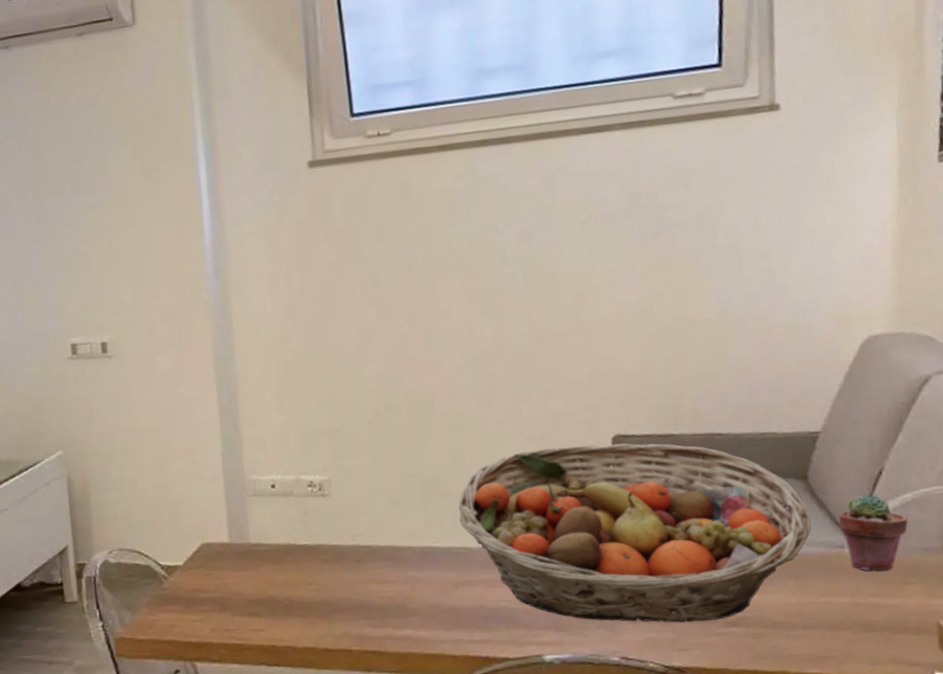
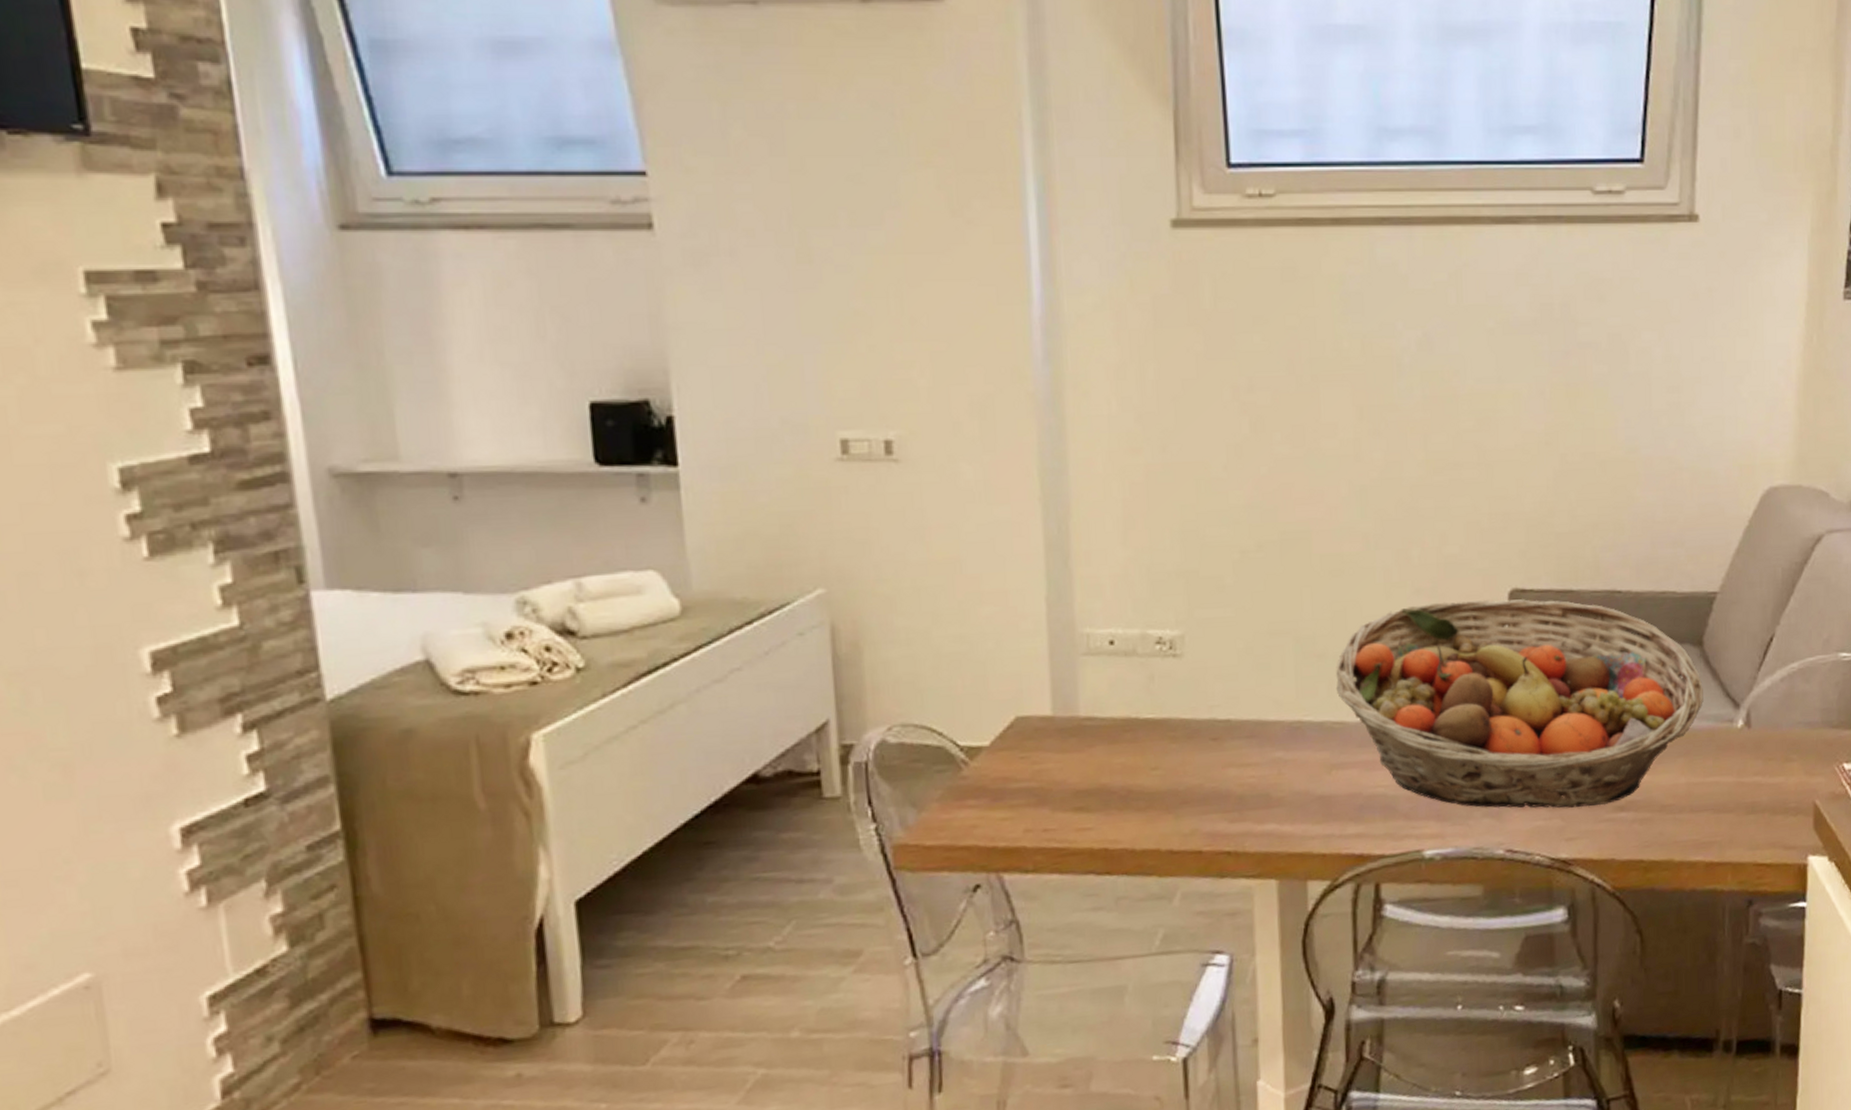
potted succulent: present [838,493,908,572] -> none [1729,662,1794,748]

